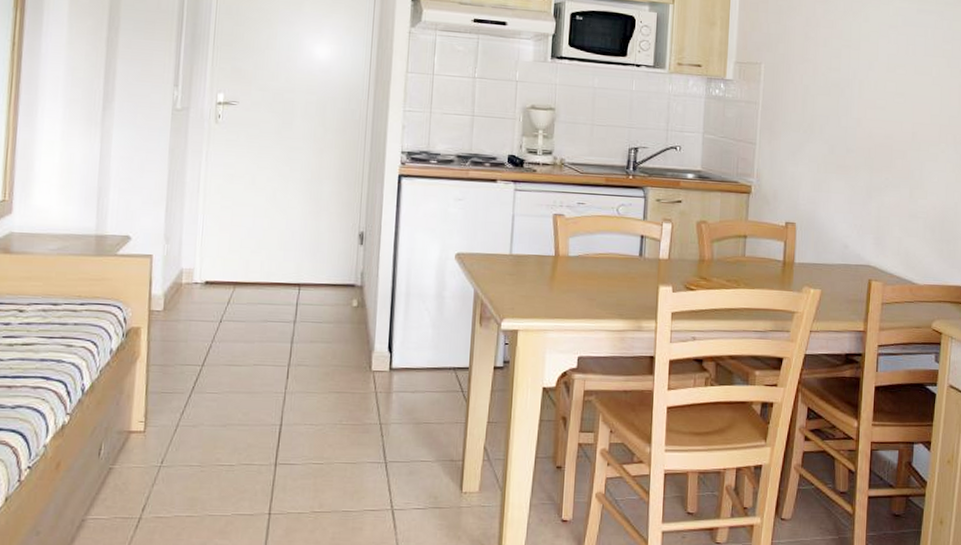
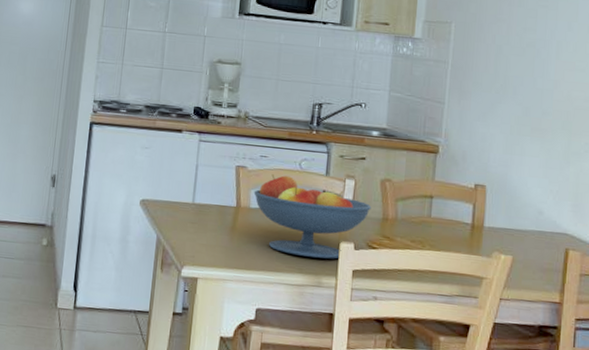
fruit bowl: none [572,221,689,303] -> present [254,174,372,259]

